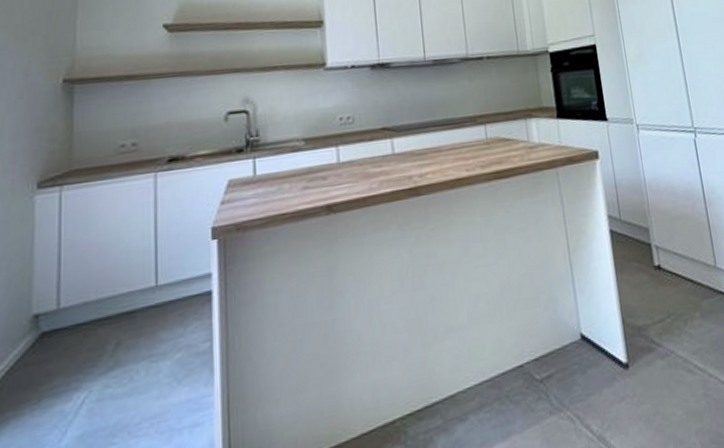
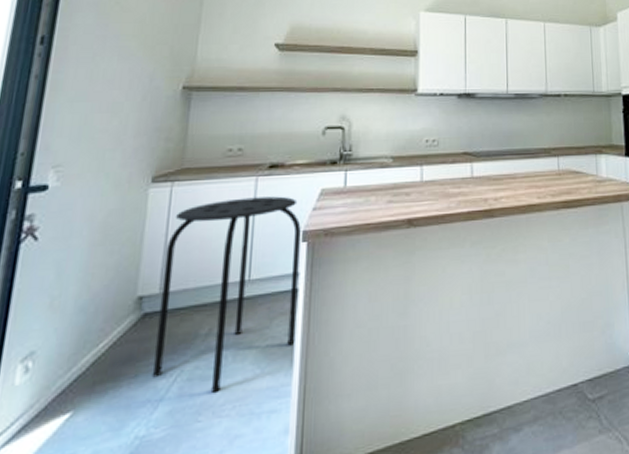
stool: none [56,191,213,412] -> present [152,196,301,393]

